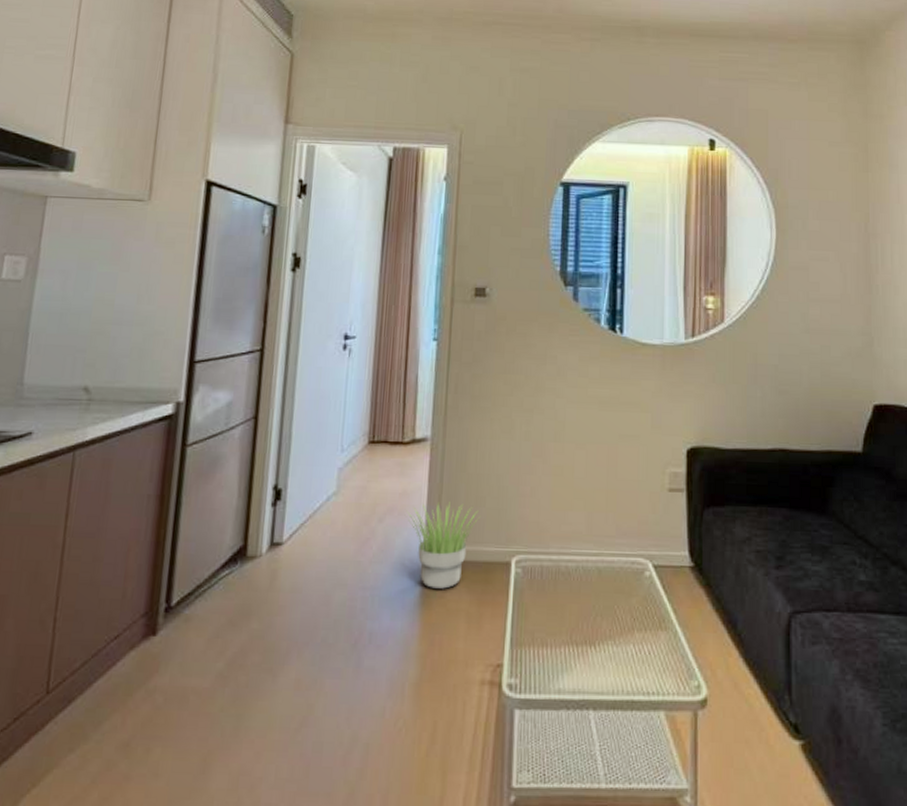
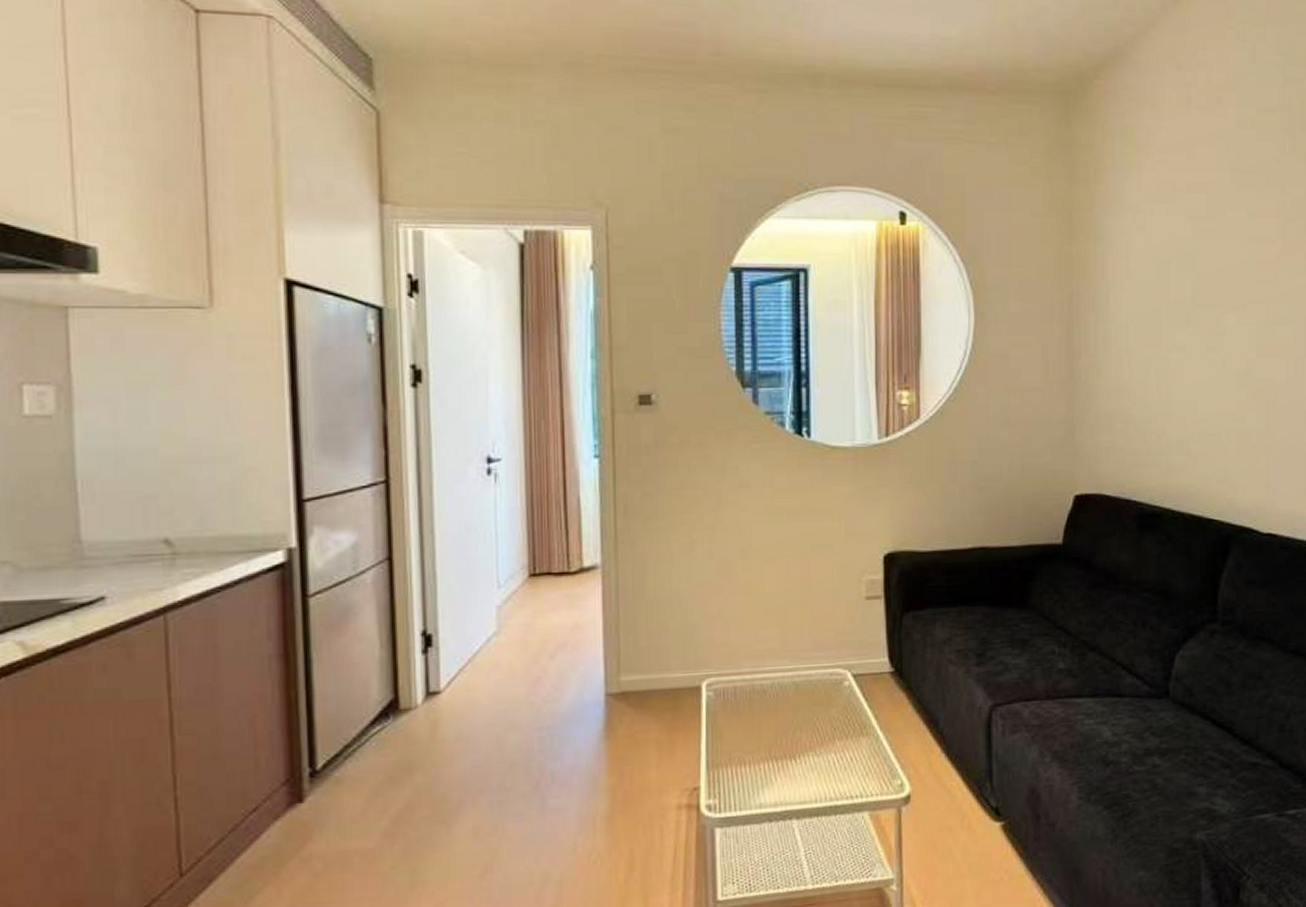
potted plant: present [406,502,481,589] -> none [580,631,665,721]

